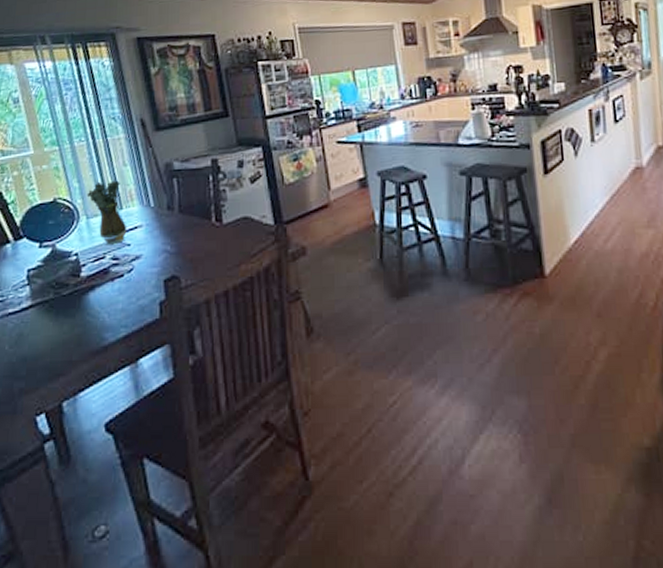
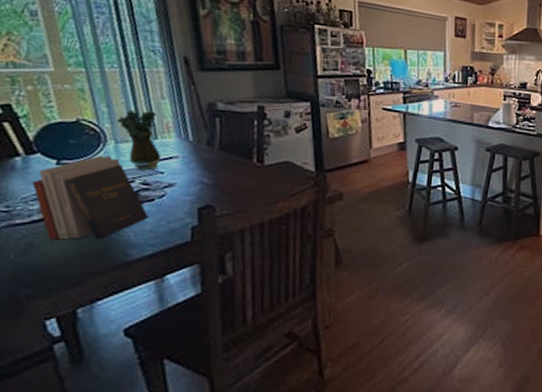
books: none [21,233,119,327] -> present [32,155,148,240]

